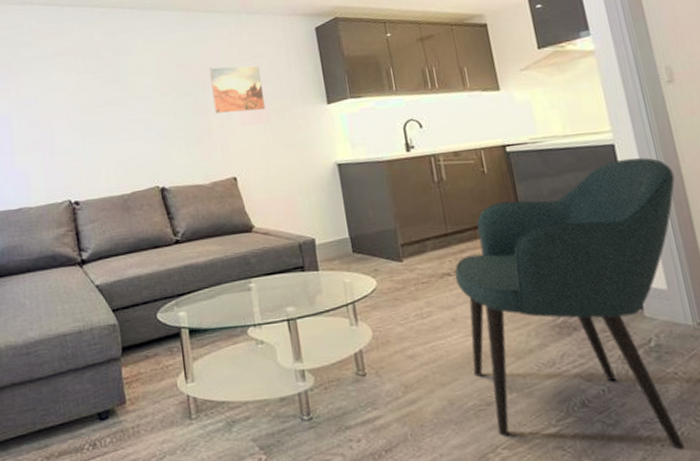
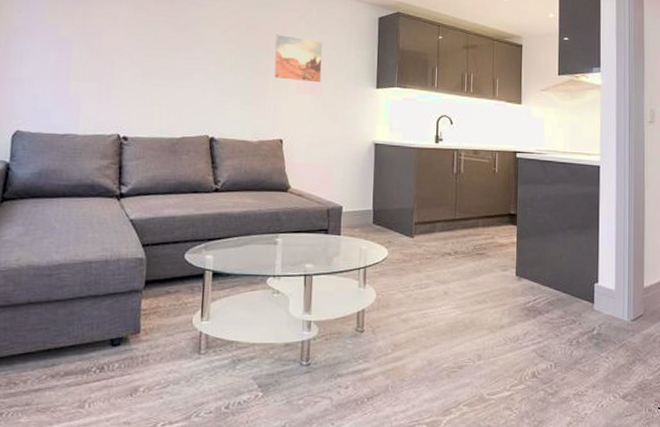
armchair: present [455,157,686,450] -> none [453,179,639,419]

